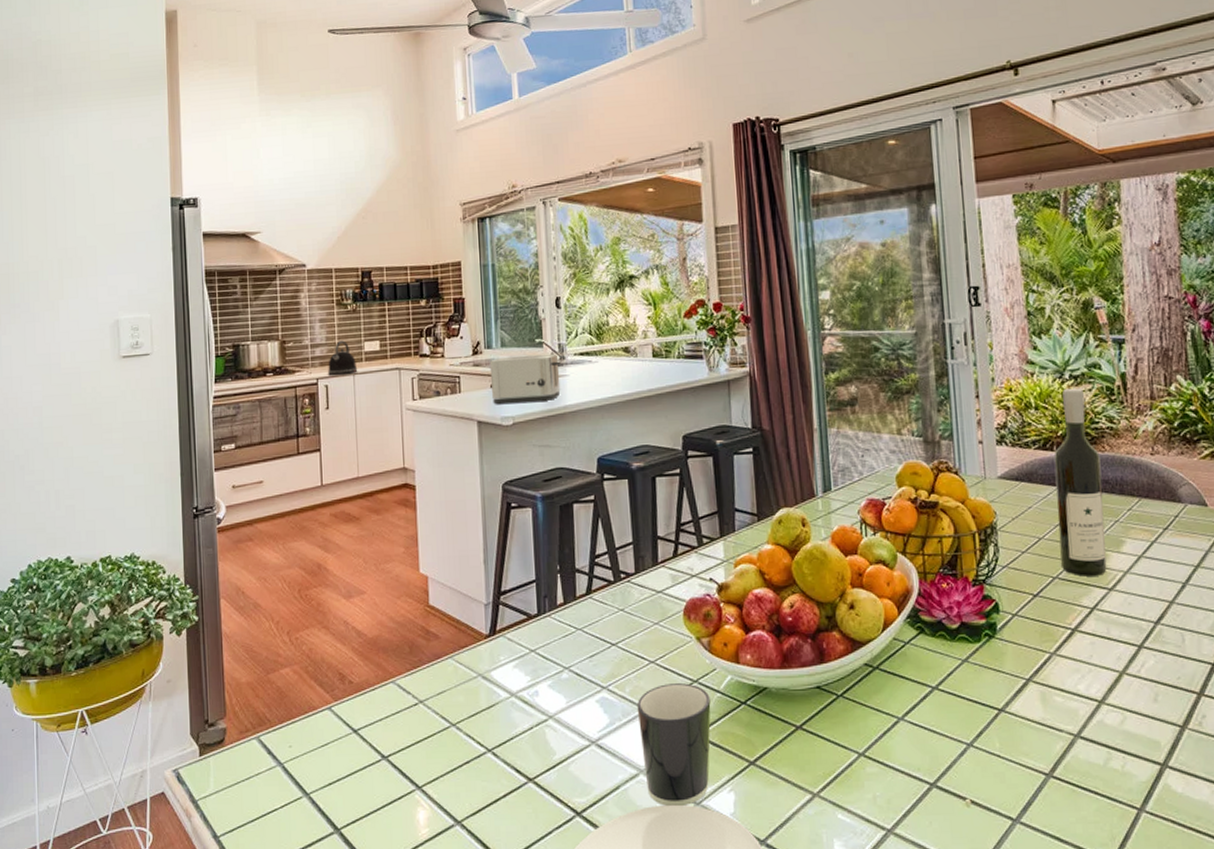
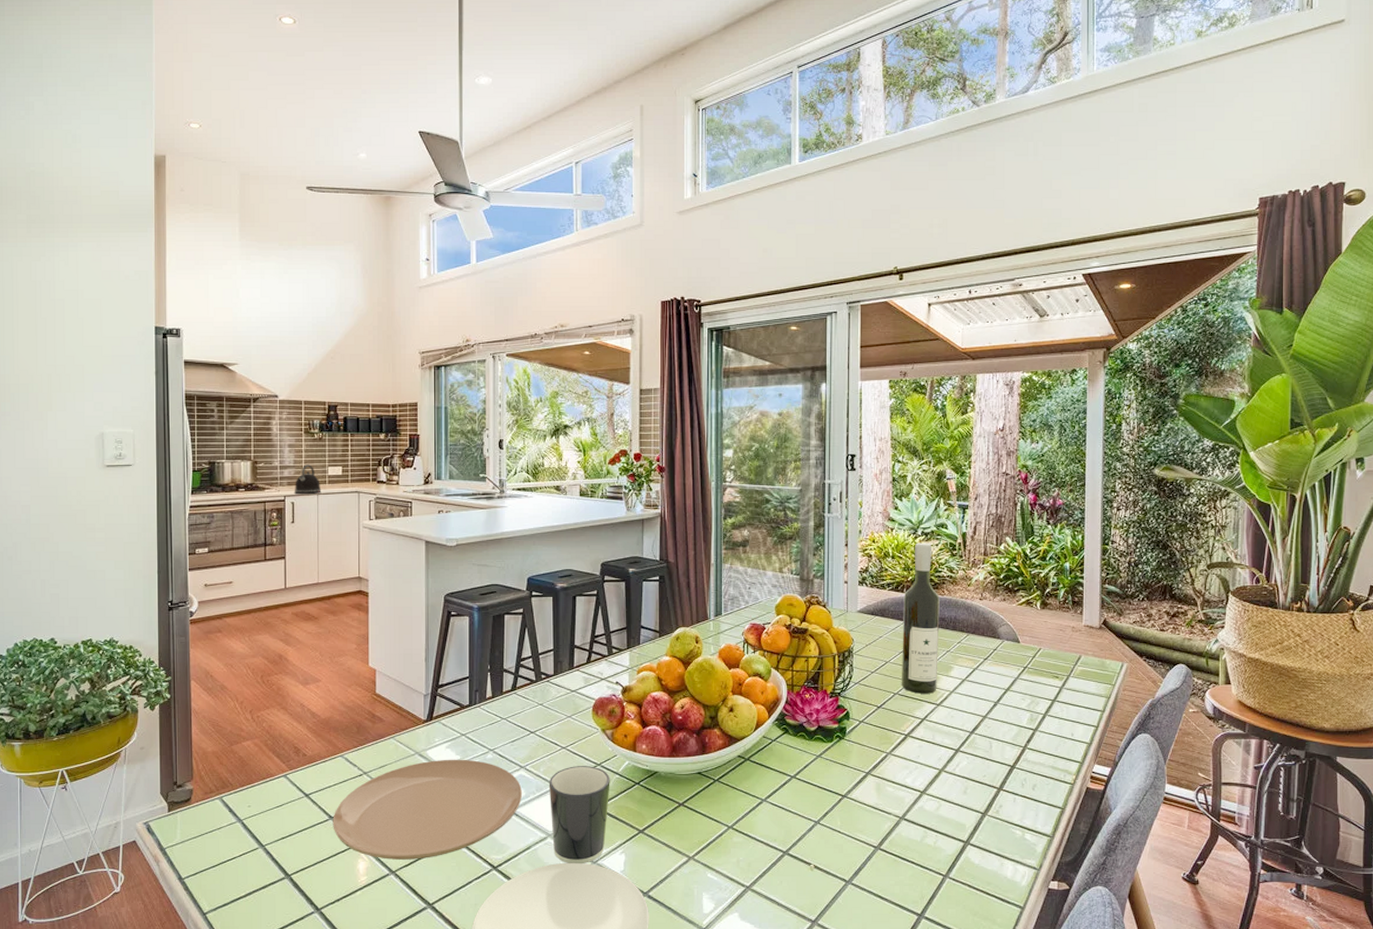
plate: none [386,680,606,807] -> present [333,759,522,860]
toaster: present [489,353,562,405] -> none [438,487,501,528]

